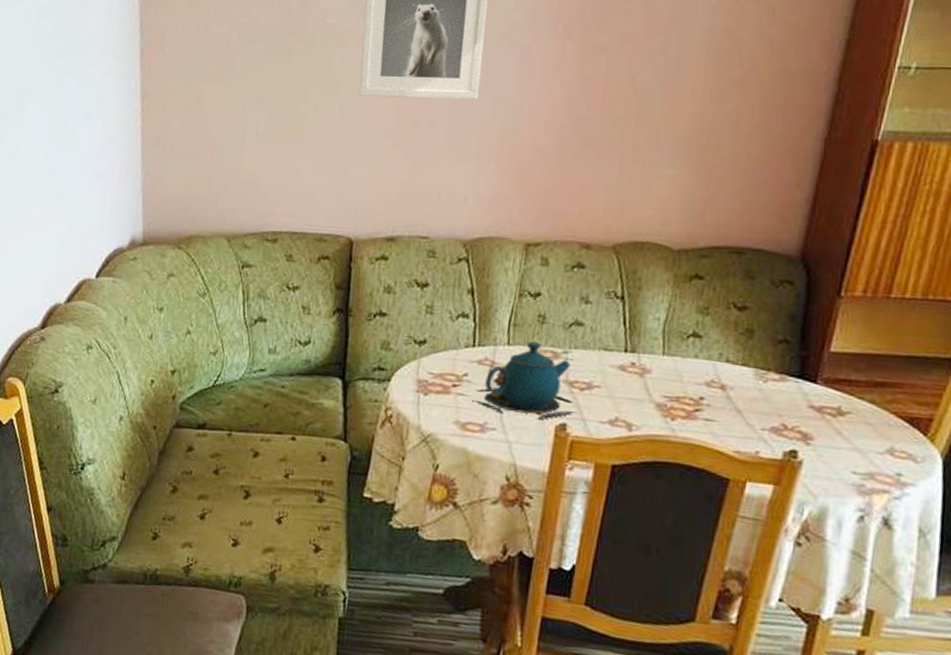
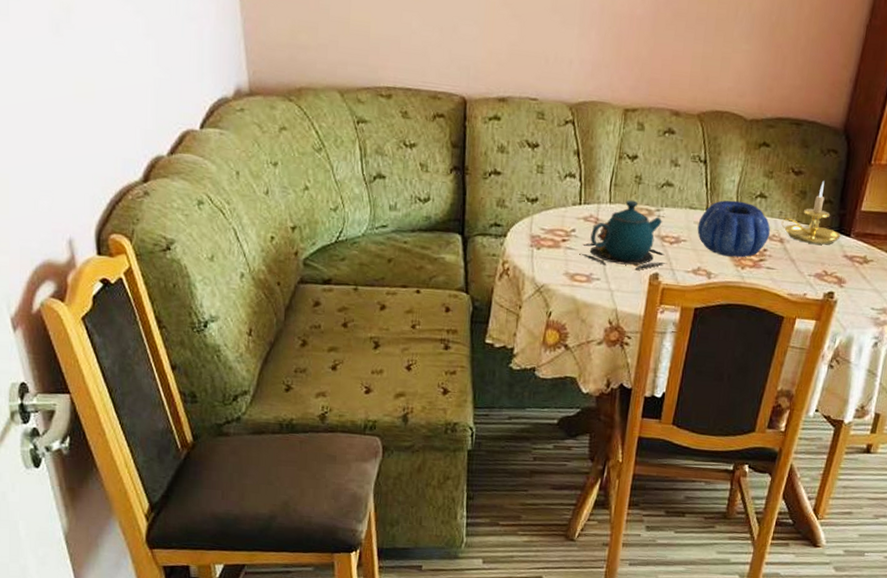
decorative bowl: none [614,340,708,407] -> present [697,200,770,258]
candle holder: none [718,317,804,393] -> present [778,181,841,245]

